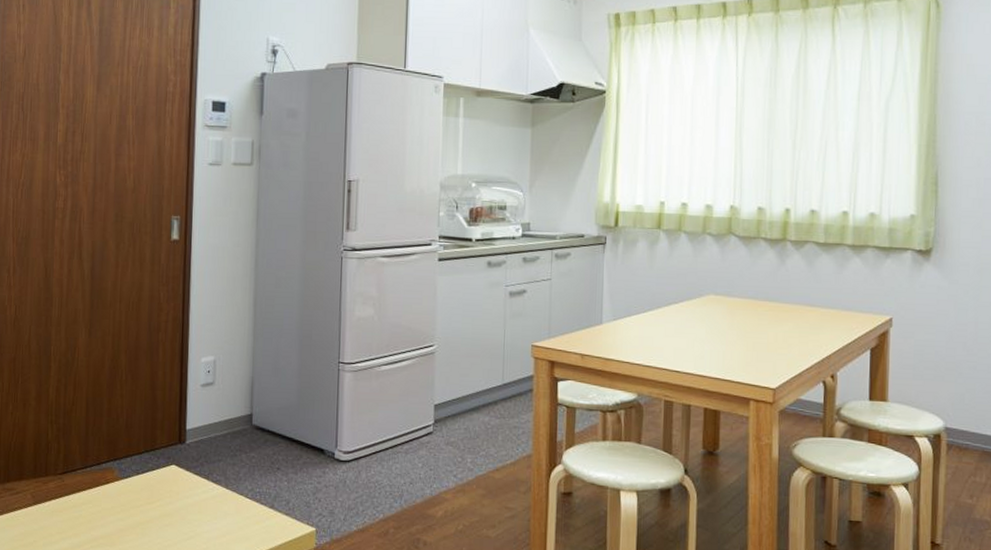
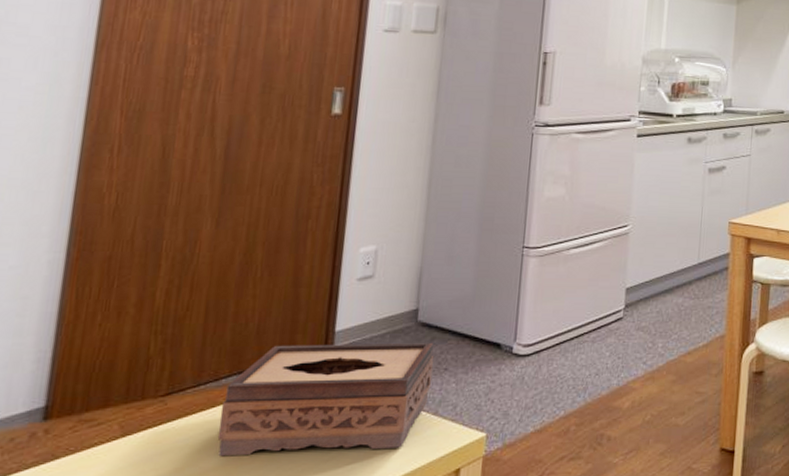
tissue box: none [102,438,268,534] -> present [217,342,435,457]

